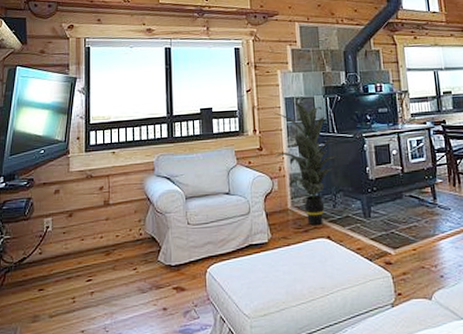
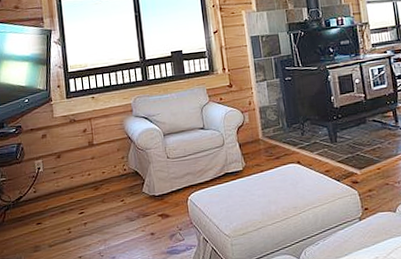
indoor plant: present [273,102,345,226] -> none [240,40,310,153]

